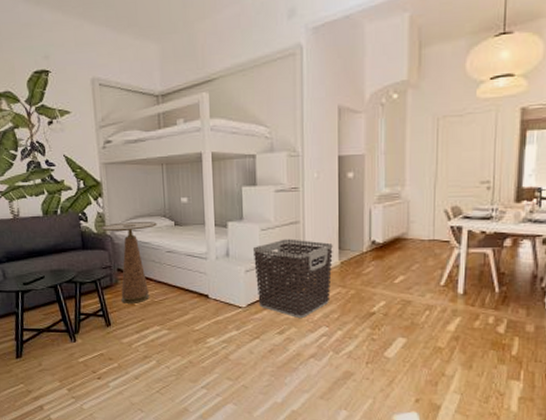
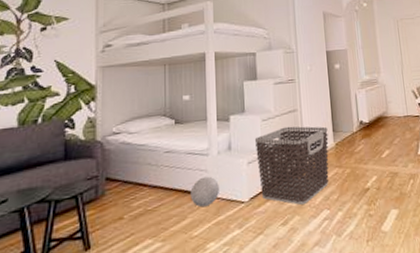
side table: present [101,222,157,303] -> none [90,122,156,218]
ball: none [191,279,218,306] -> present [190,176,219,208]

